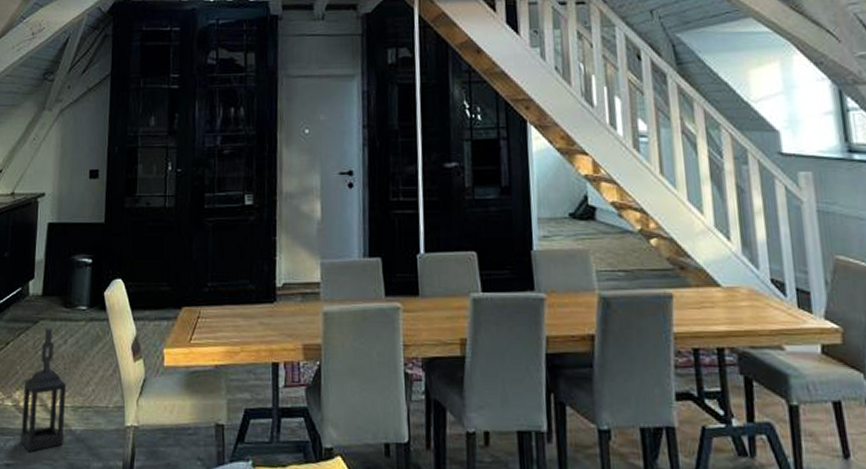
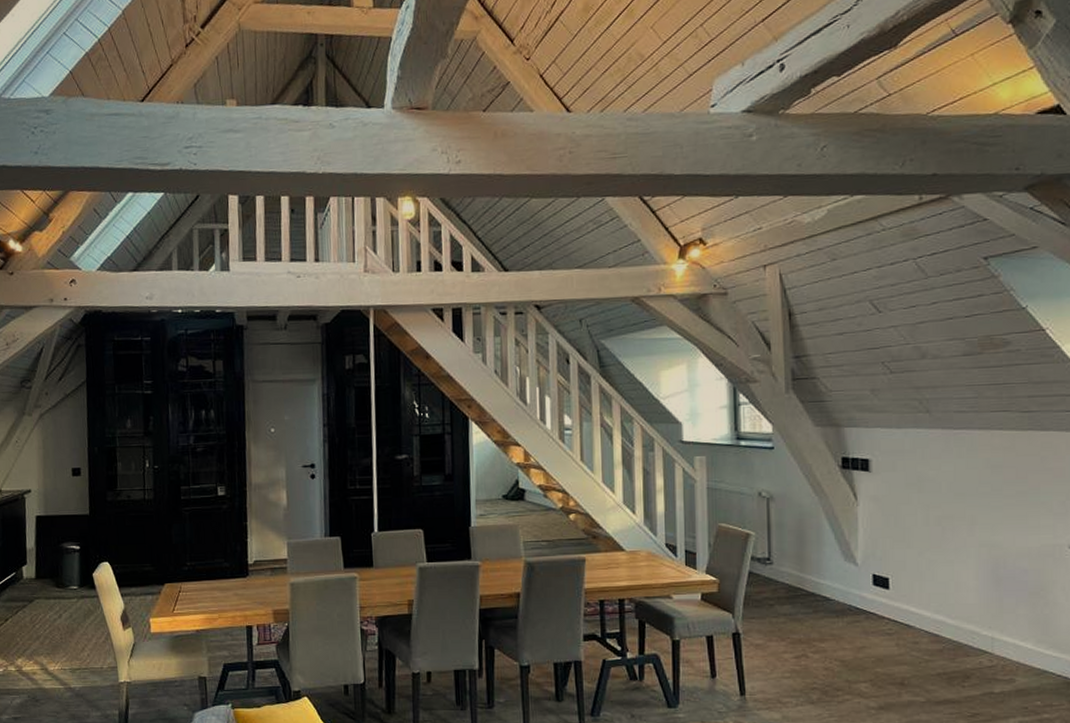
lantern: present [21,327,67,453] -> none [25,604,65,707]

